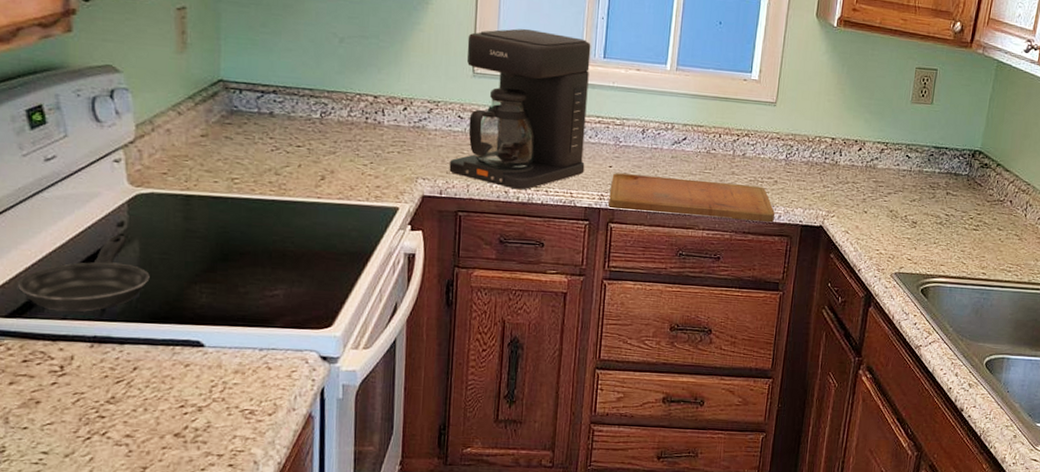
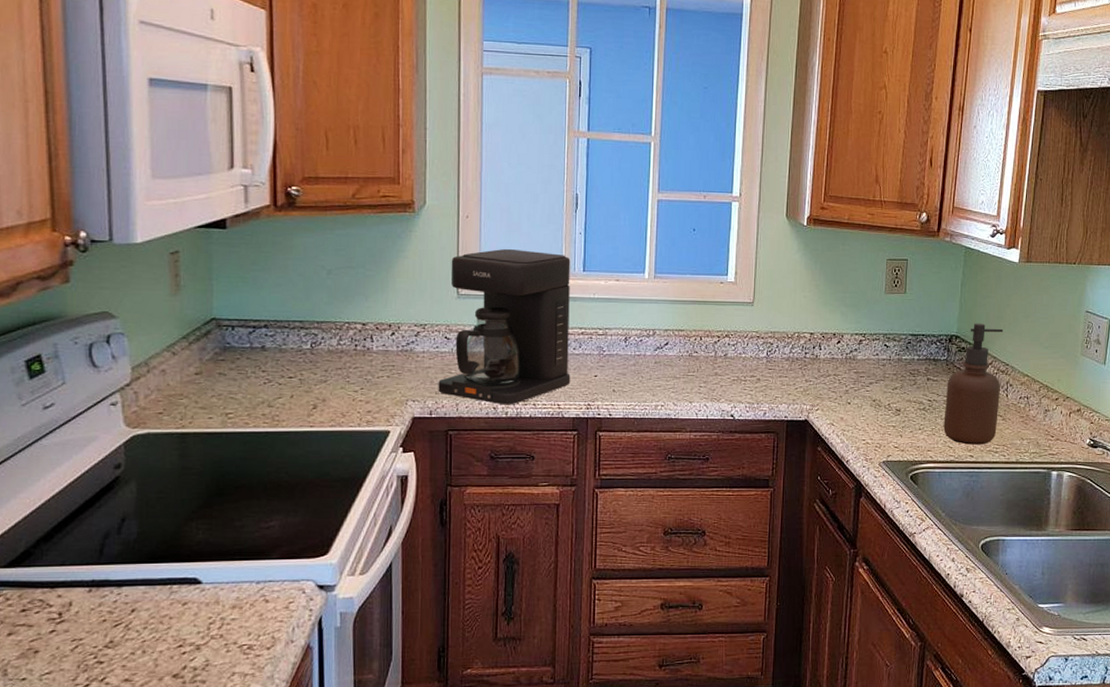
frying pan: present [18,234,150,313] -> none [17,476,147,558]
cutting board: present [608,173,775,223] -> none [596,382,760,420]
soap dispenser: none [958,139,1029,263] -> present [943,323,1004,445]

